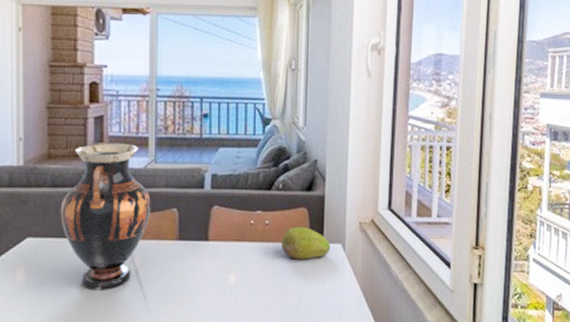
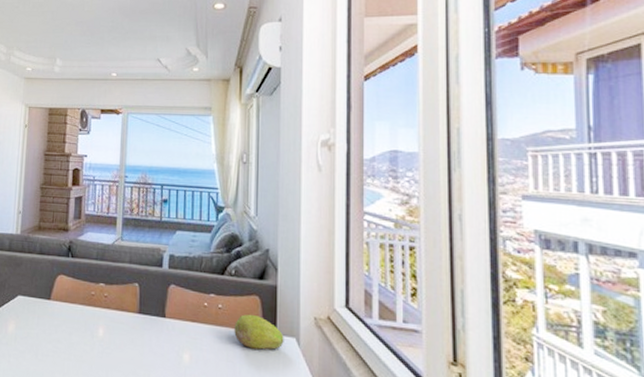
vase: present [60,142,151,291] -> none [44,219,117,352]

